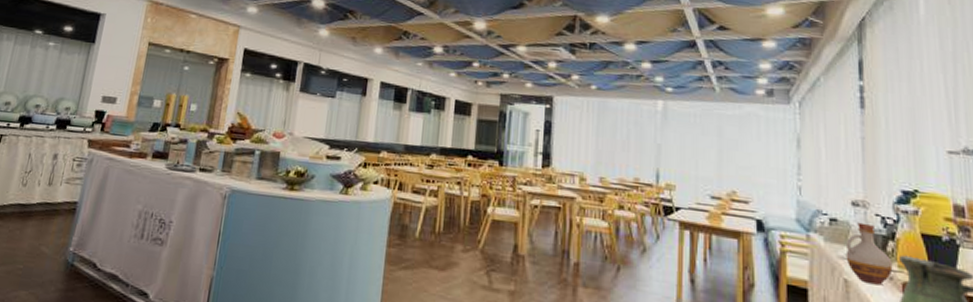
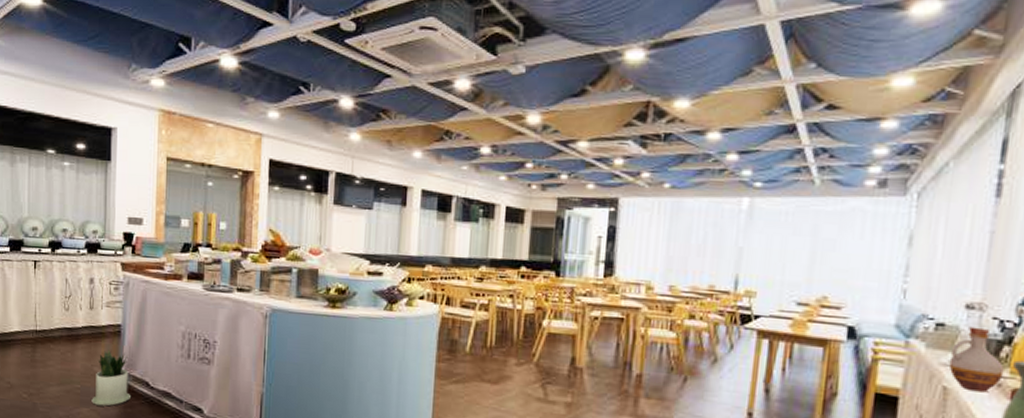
planter: none [32,228,80,290] -> present [91,350,130,407]

